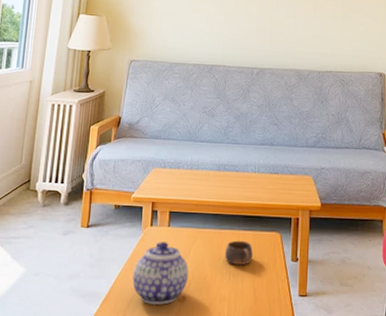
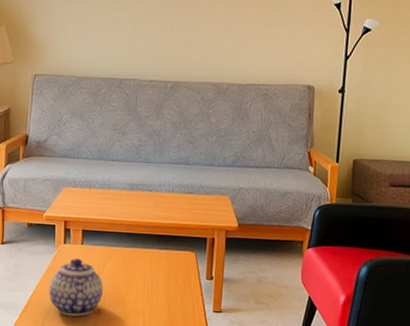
cup: present [224,240,253,265] -> none [138,258,167,282]

